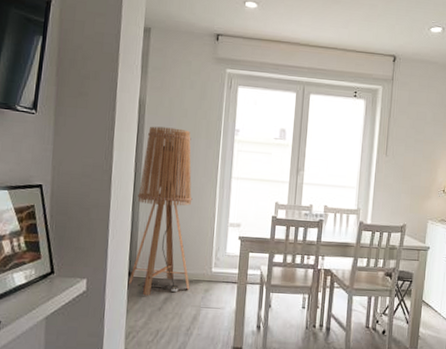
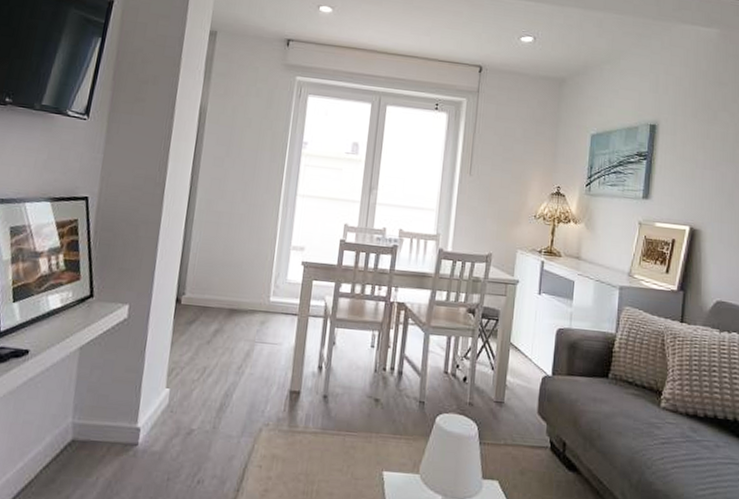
floor lamp: present [128,126,193,296] -> none [174,136,255,327]

